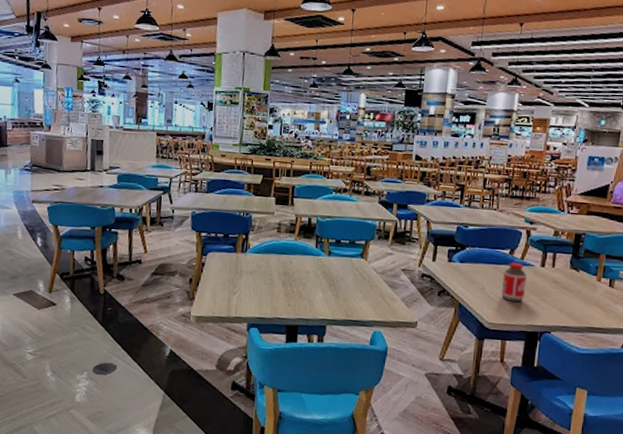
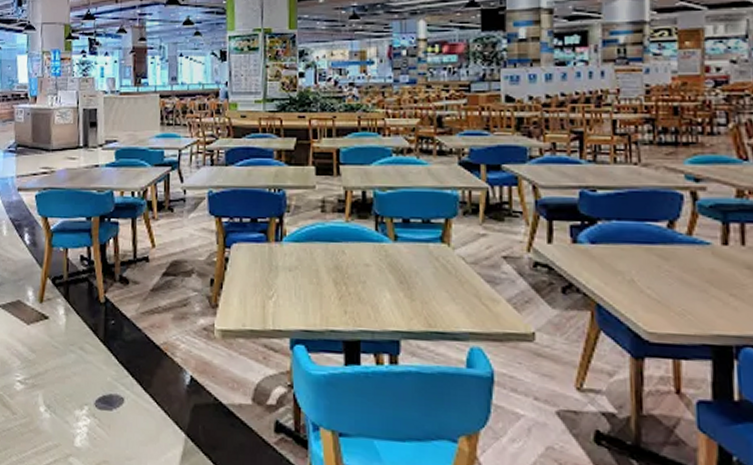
bottle: present [501,262,527,303] -> none [661,240,702,301]

